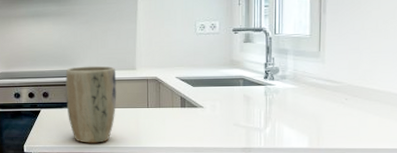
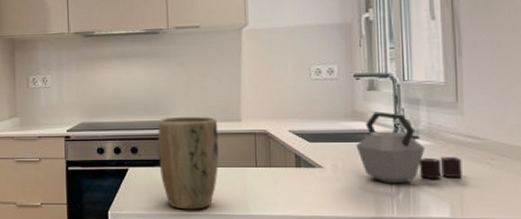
kettle: none [232,60,321,121] -> present [356,111,462,184]

